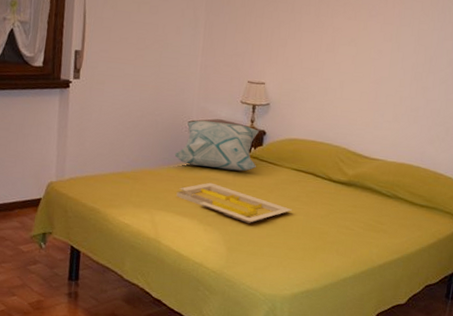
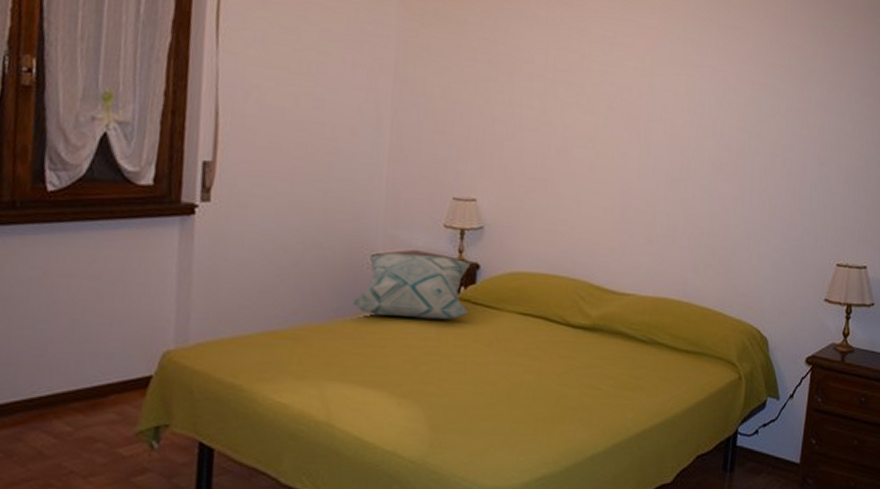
serving tray: present [176,182,293,224] -> none [356,337,520,392]

